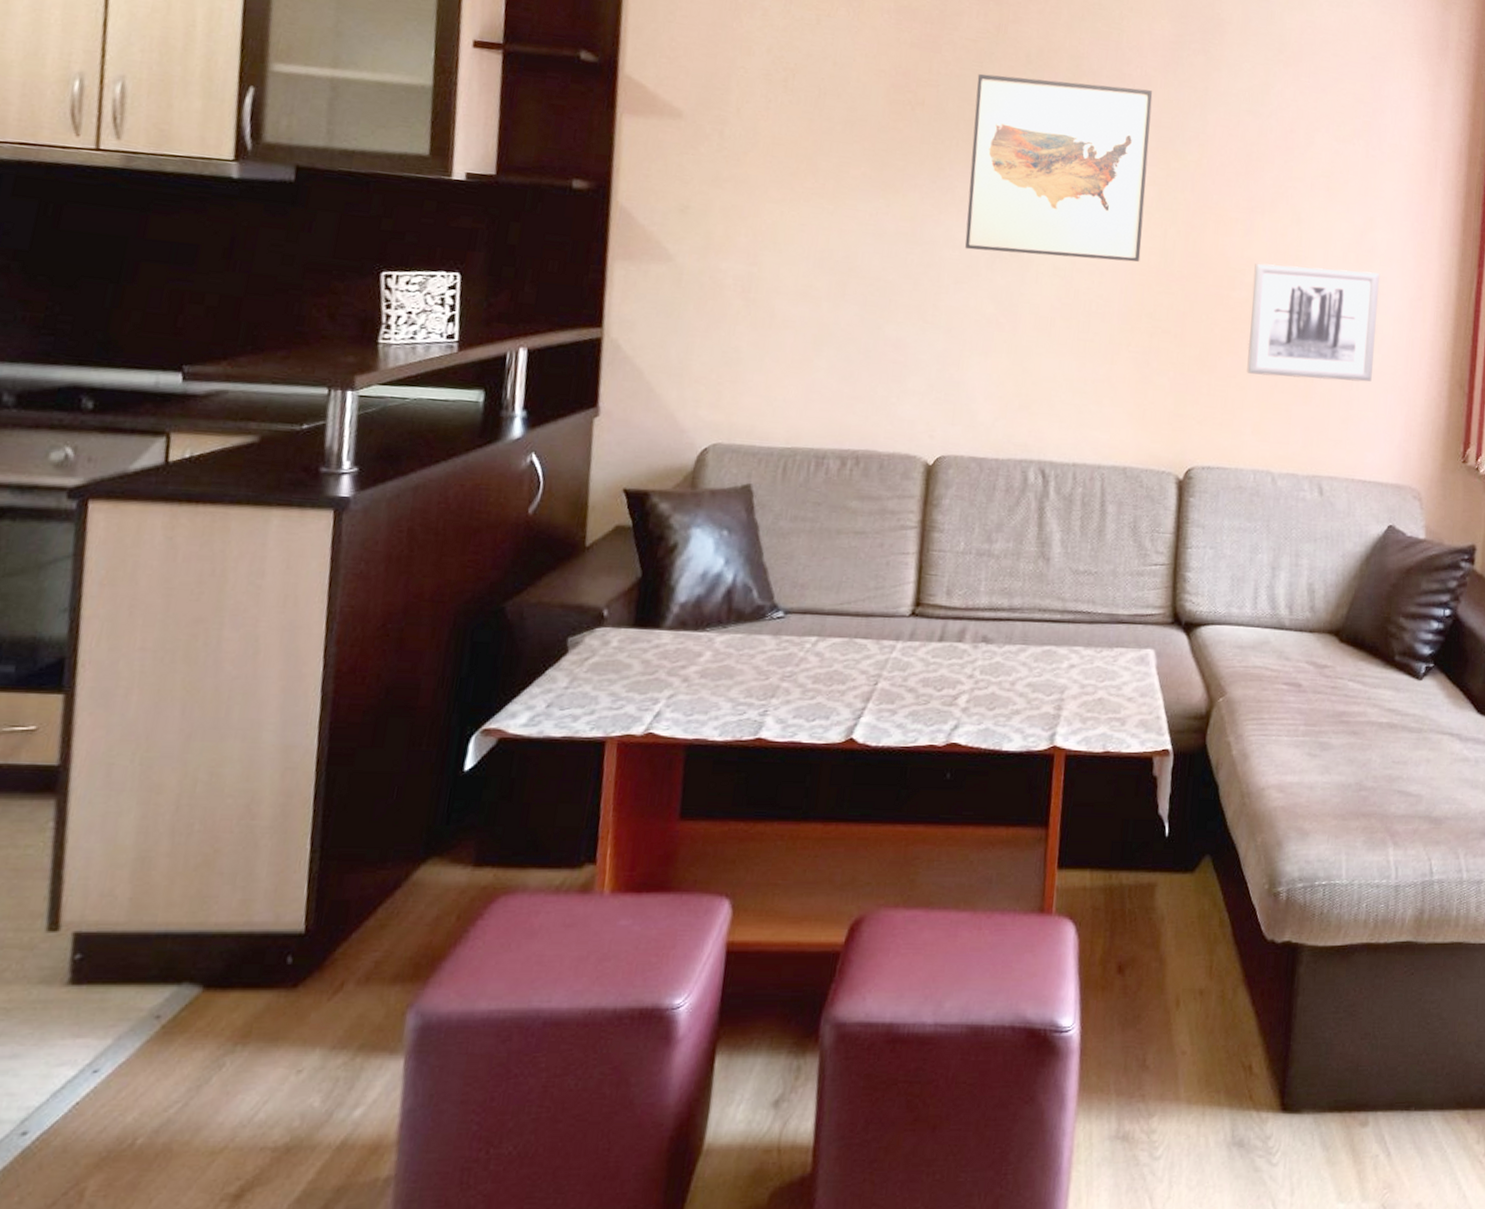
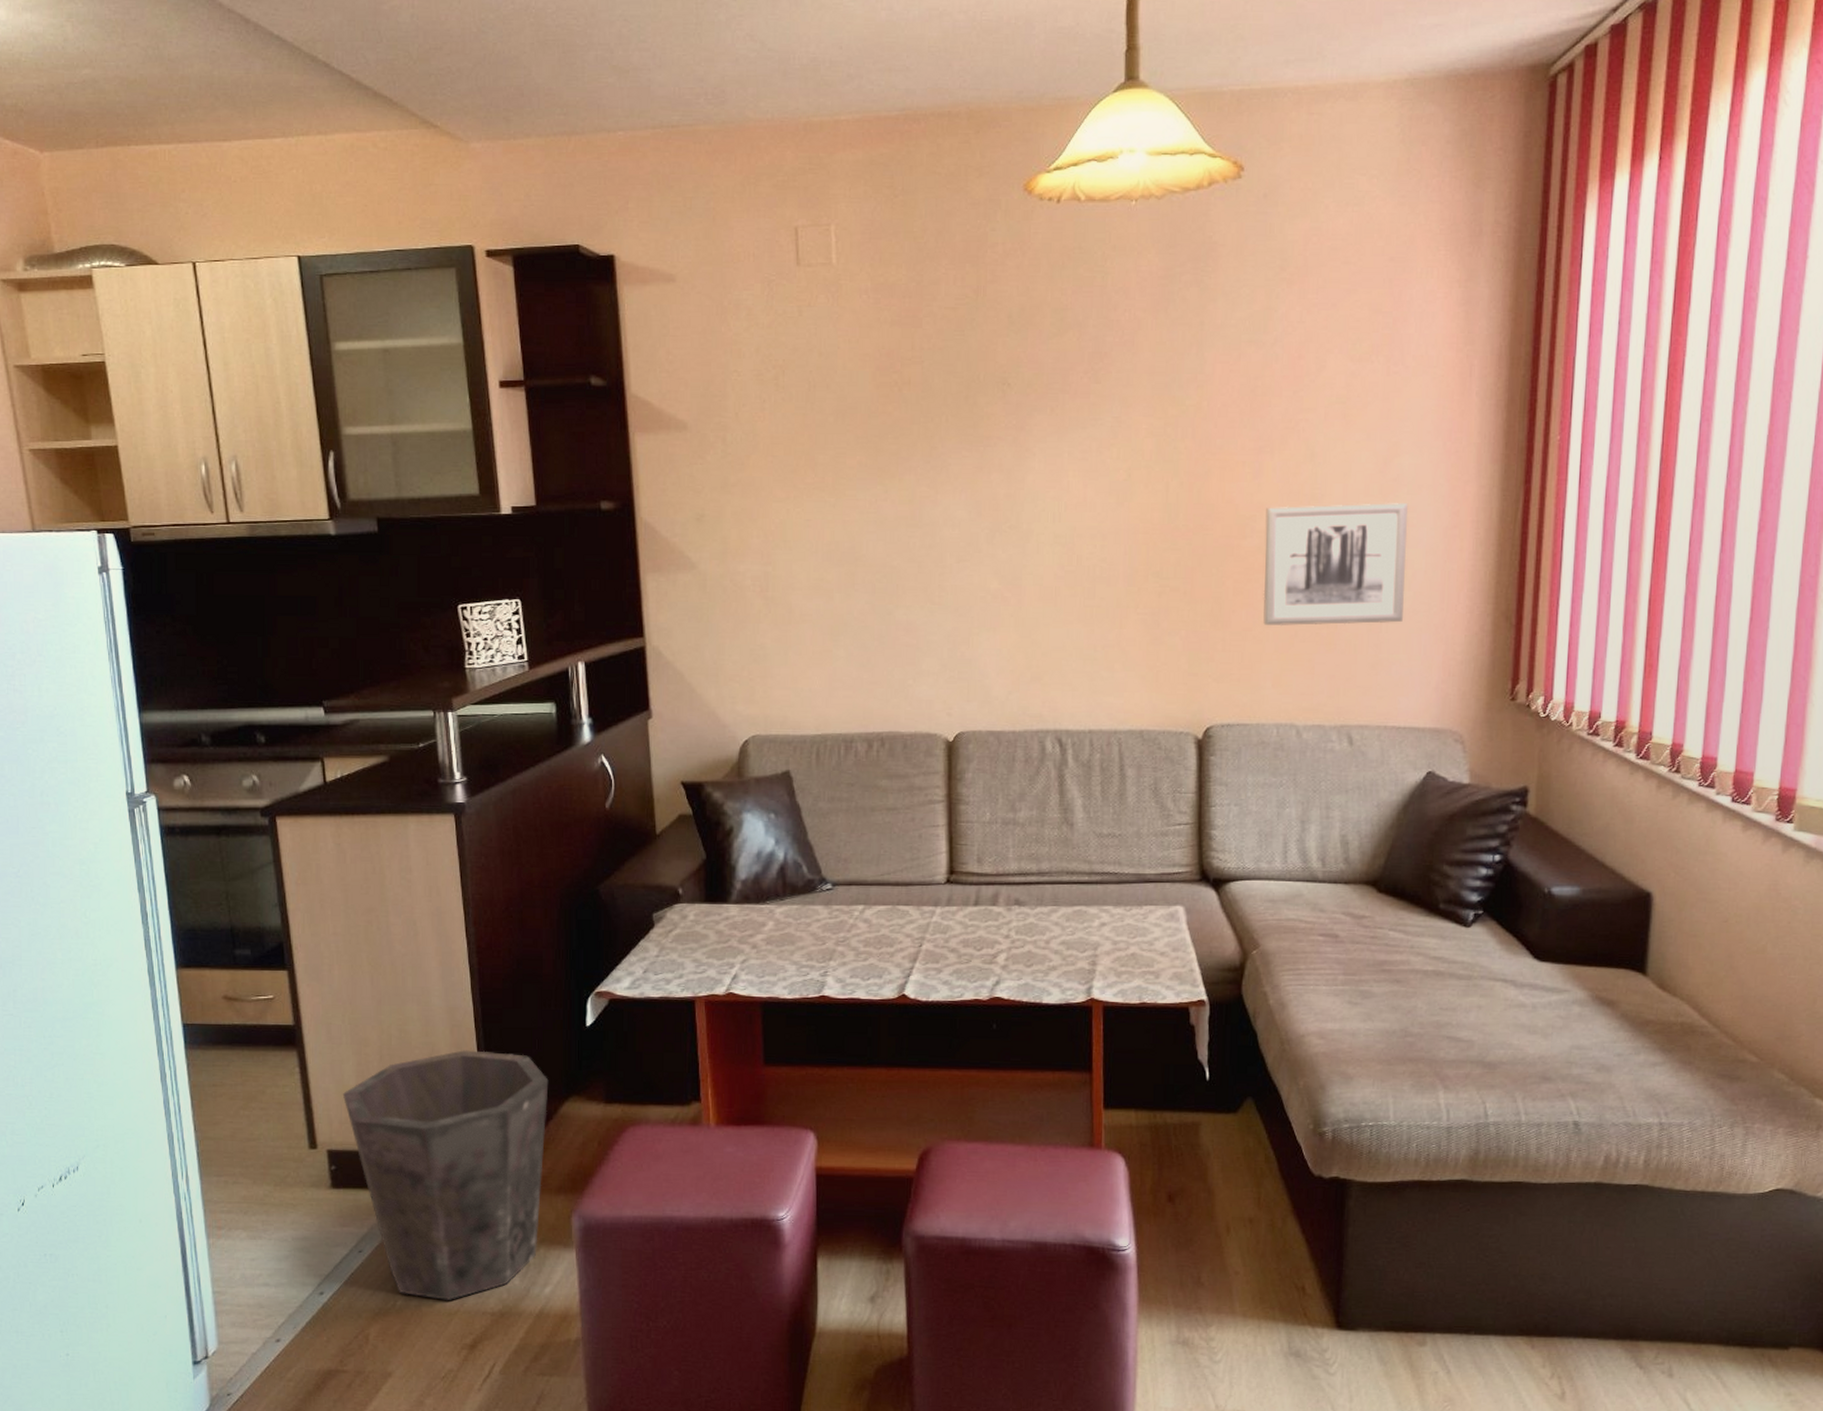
waste bin: none [111,799,404,1134] -> present [342,1050,549,1300]
wall art: present [965,73,1153,262] -> none [960,334,1144,527]

